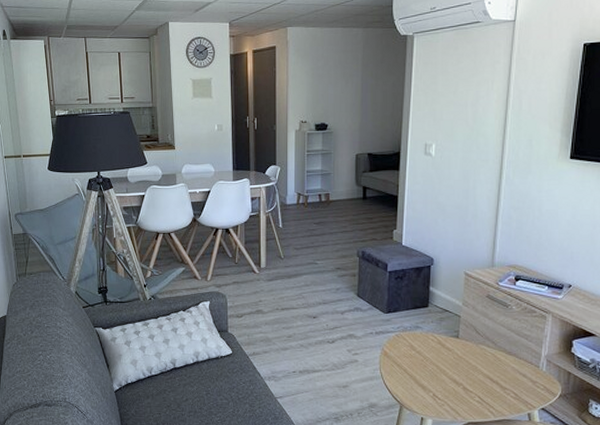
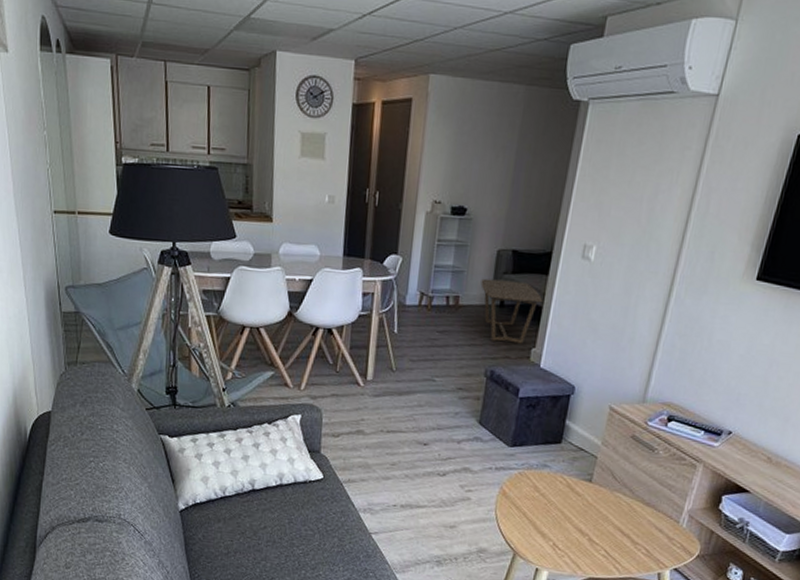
coffee table: none [345,177,397,227] -> present [480,278,543,344]

